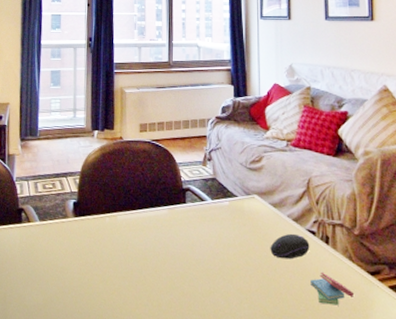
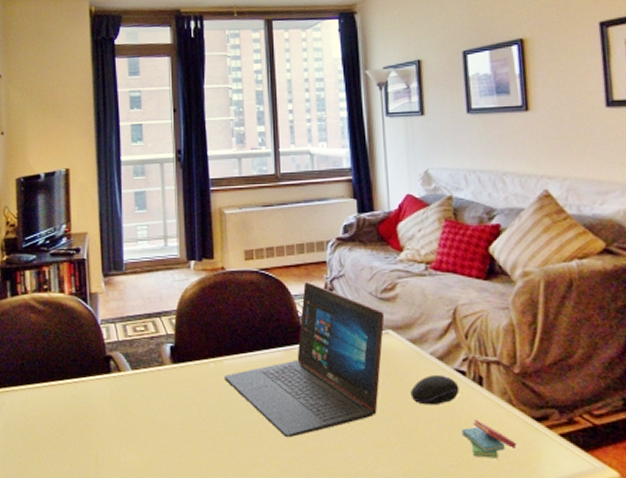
laptop: none [117,152,252,283] -> present [224,282,385,438]

